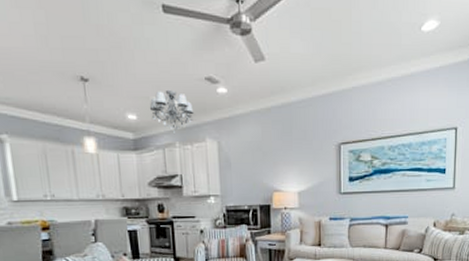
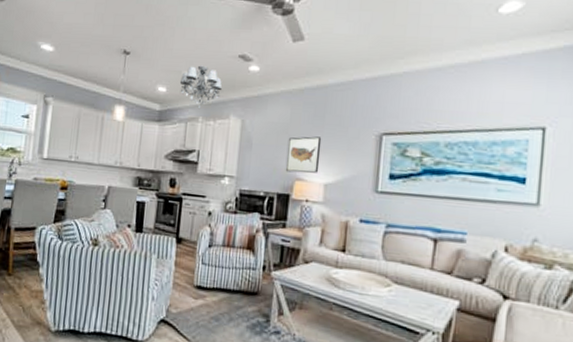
wall art: none [262,151,292,185] -> present [285,136,322,173]

